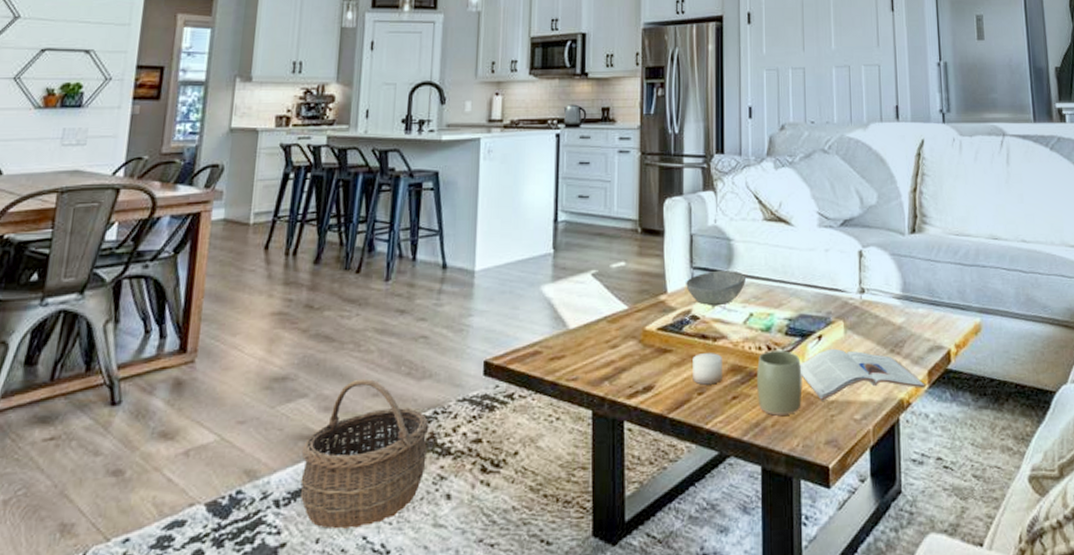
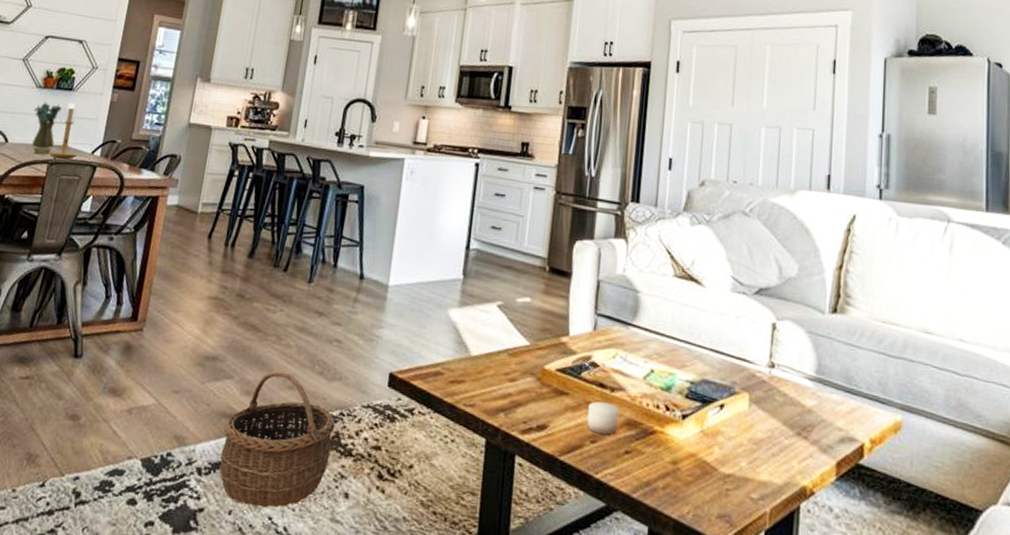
vase: none [34,122,70,184] -> present [31,101,62,155]
candle holder: none [57,122,95,187] -> present [48,103,78,160]
kettle: present [563,104,587,129] -> none [483,135,507,161]
bowl: present [686,270,745,306] -> none [588,320,650,357]
mug: present [756,350,803,416] -> none [651,411,700,480]
magazine: present [799,348,926,401] -> none [697,420,832,480]

